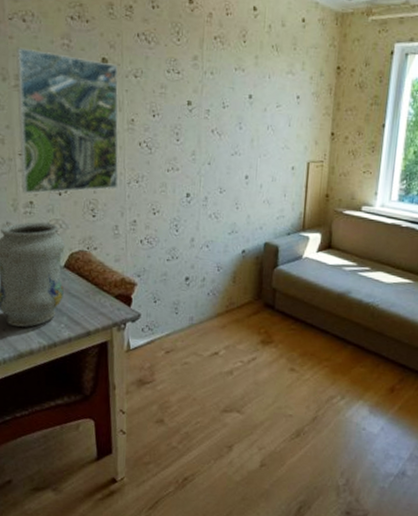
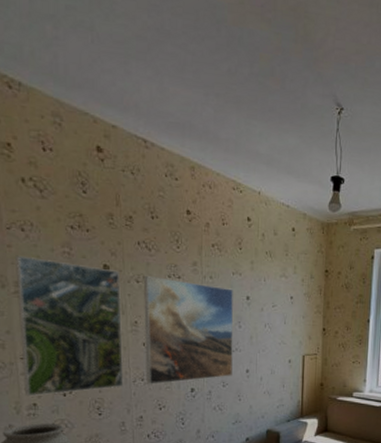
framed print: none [140,71,235,187] -> present [144,276,234,385]

